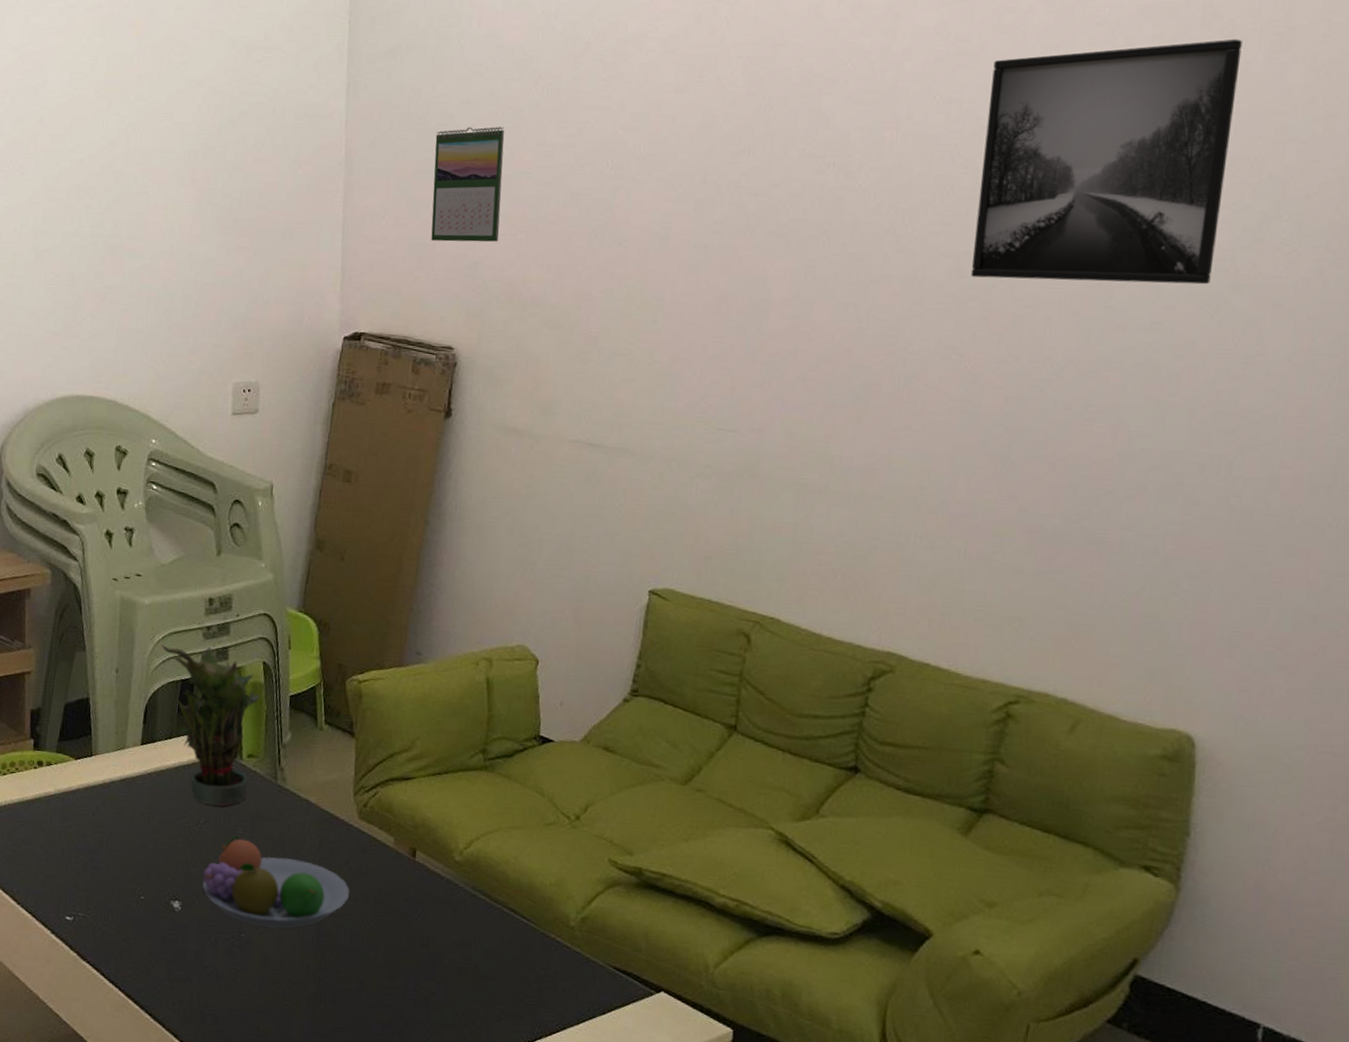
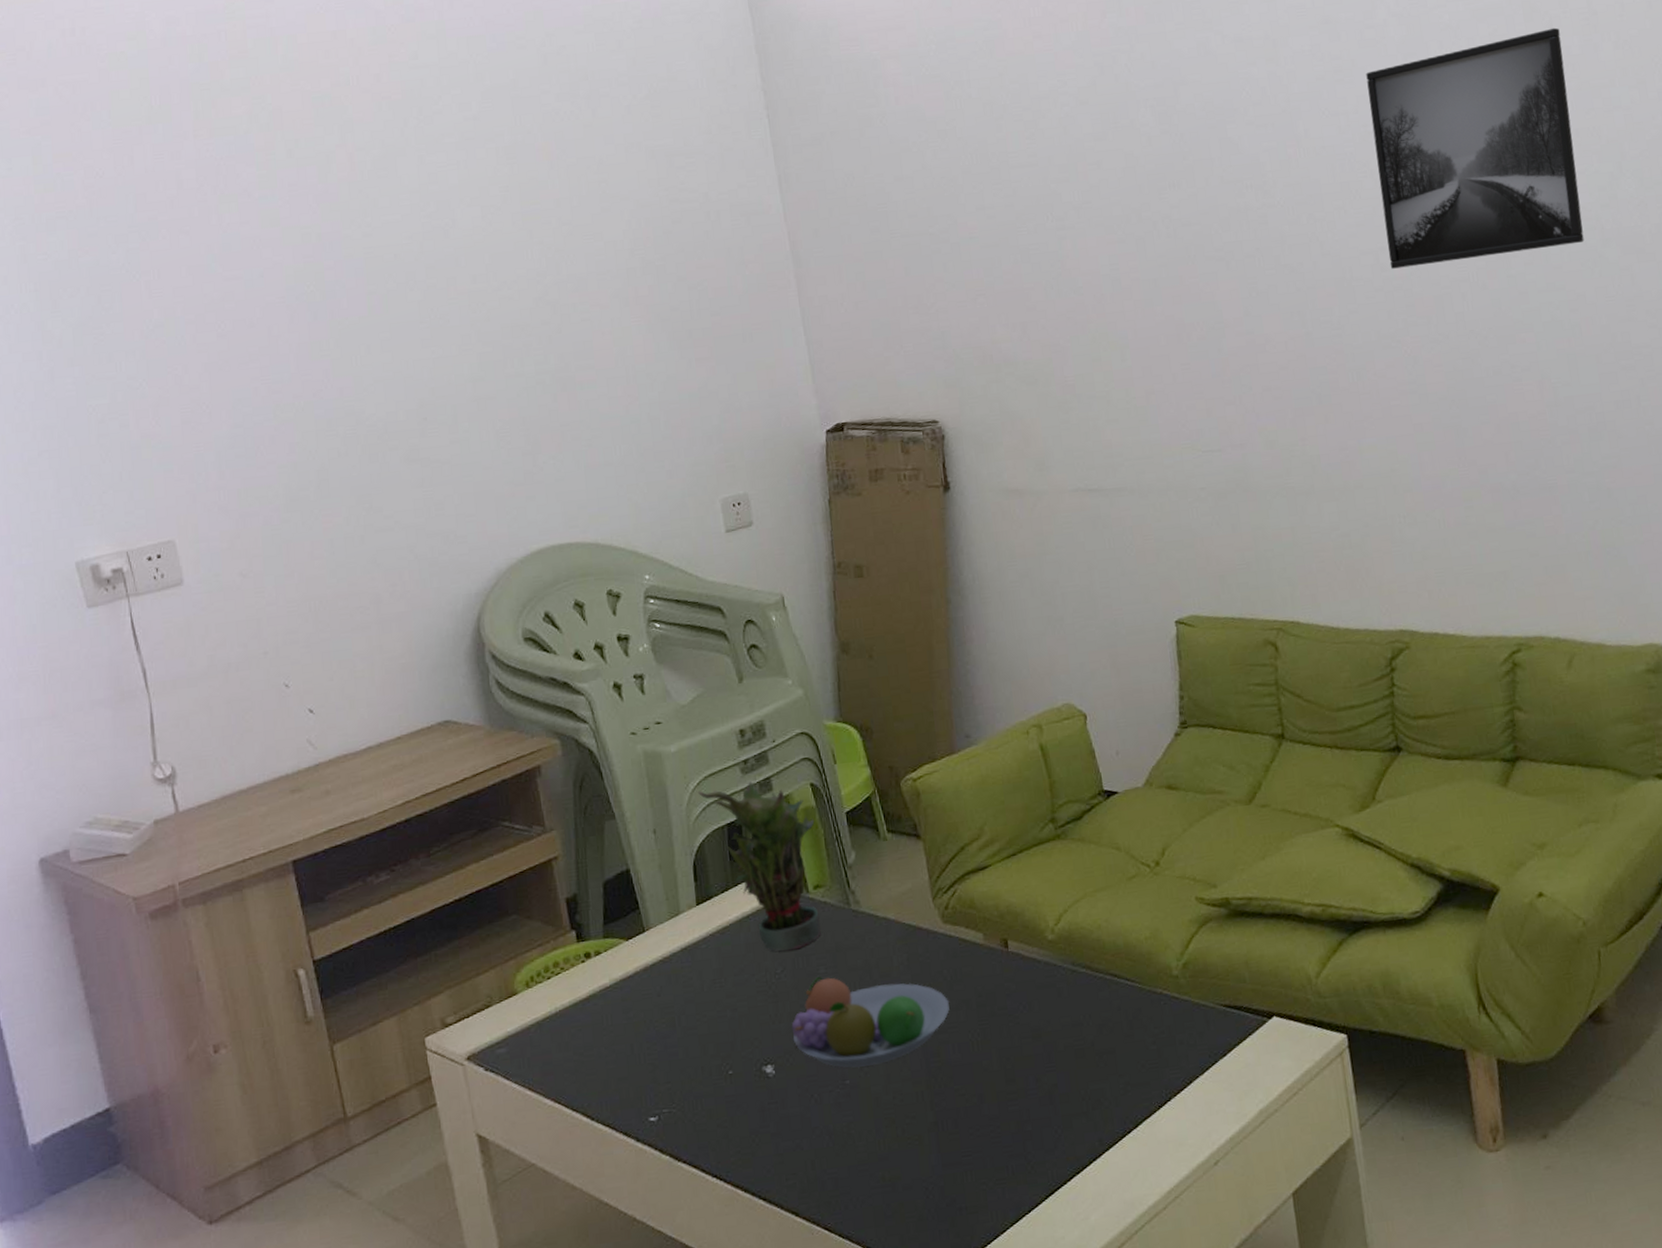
calendar: present [431,127,505,242] -> none [877,197,960,319]

